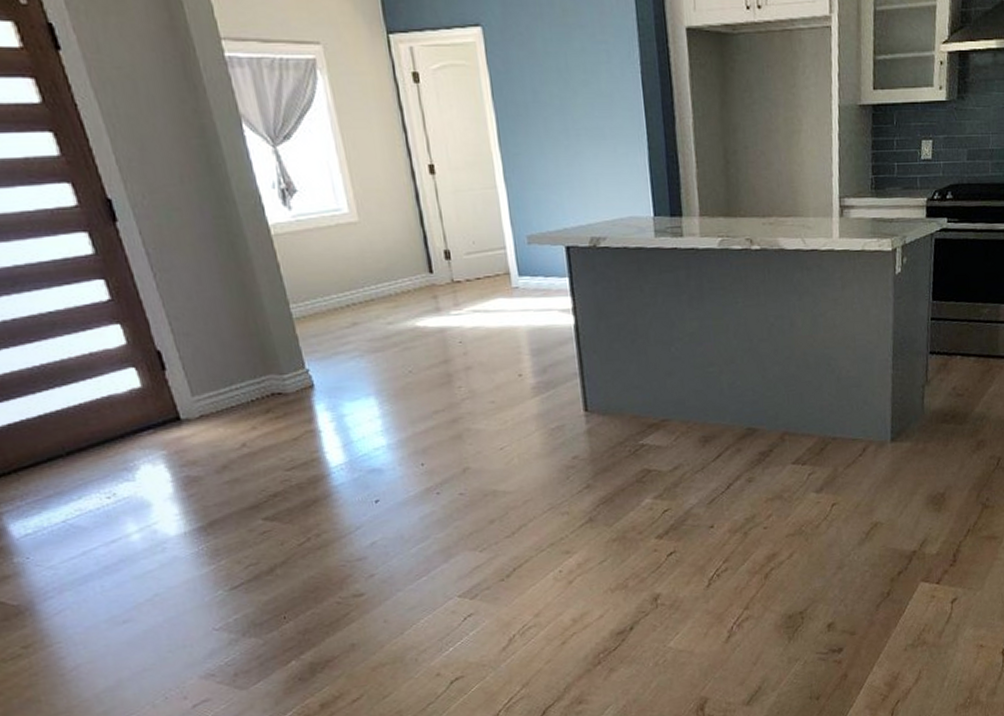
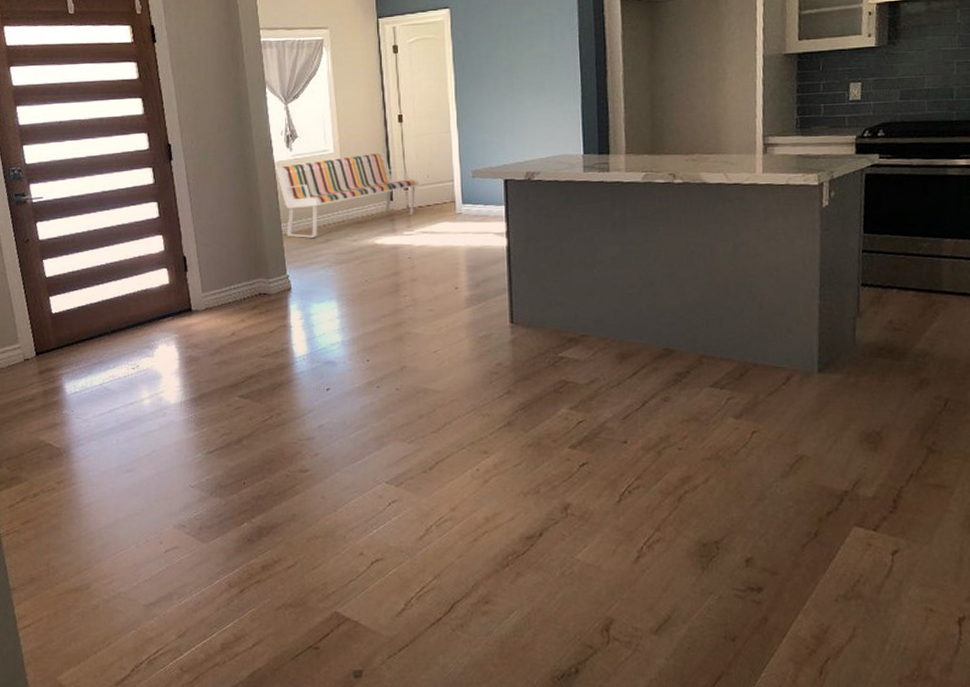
bench: none [271,212,465,322] -> present [276,152,420,238]

